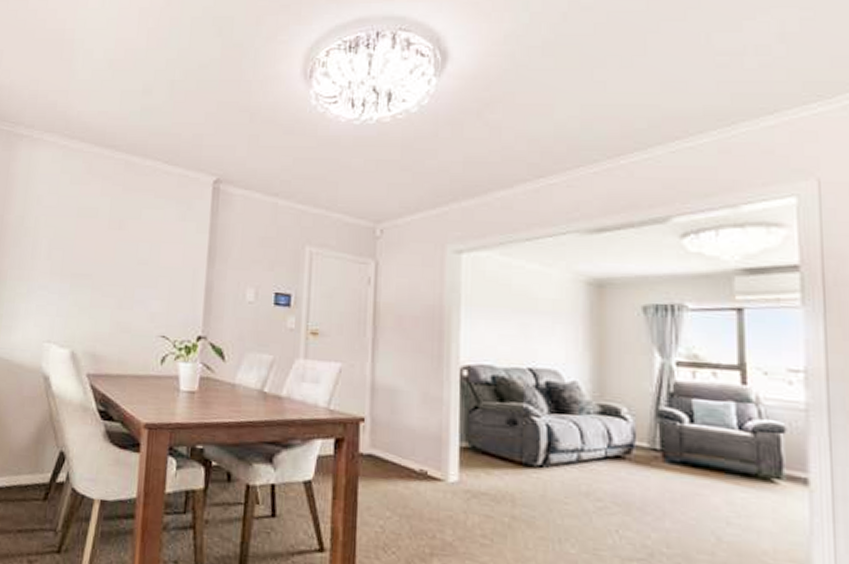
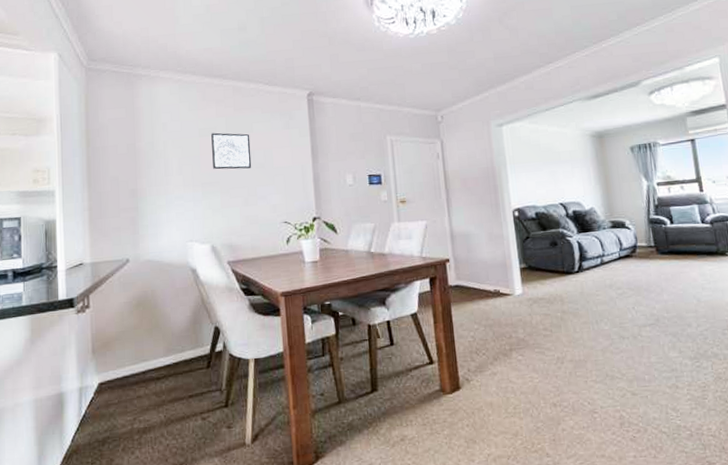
wall art: none [87,214,137,263] -> present [211,132,252,170]

